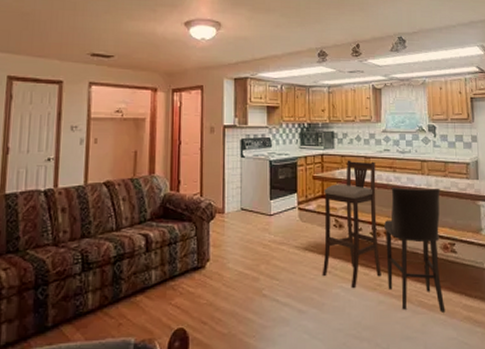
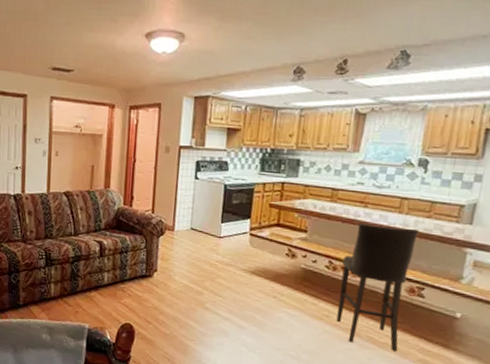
bar stool: present [322,160,382,289] -> none [266,190,344,316]

